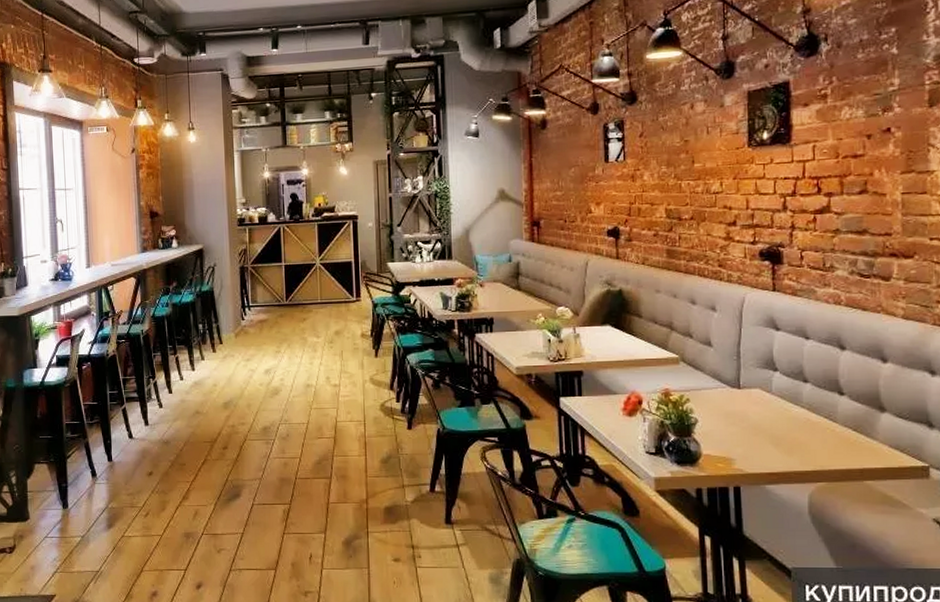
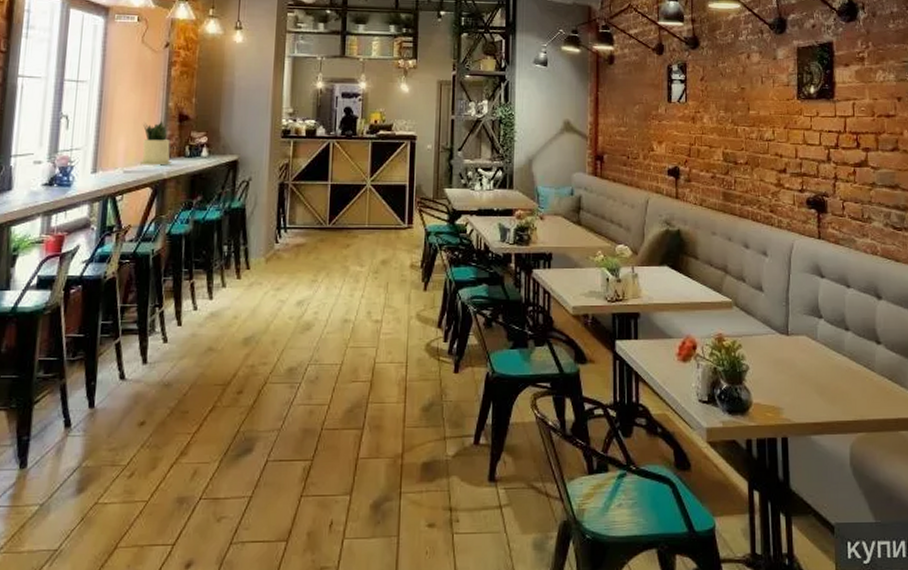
planter: none [122,218,149,258] -> present [139,120,172,166]

